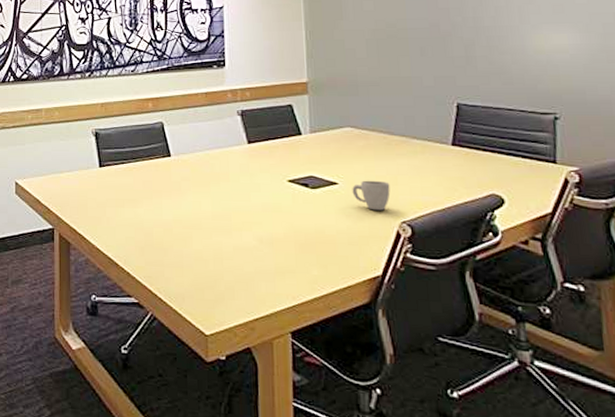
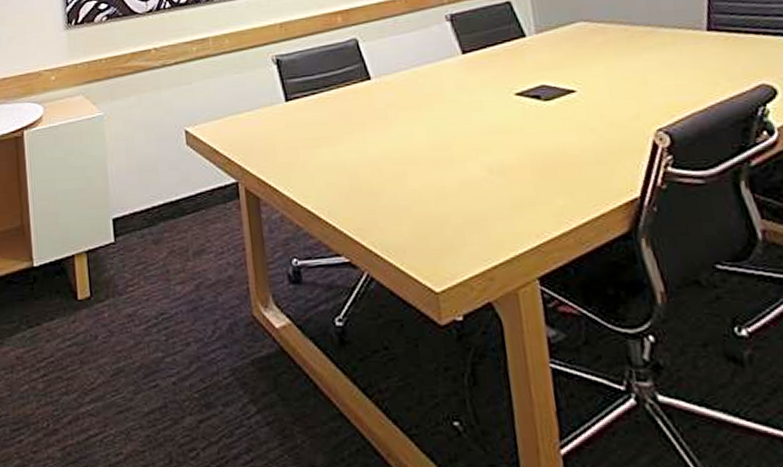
mug: present [352,180,391,211] -> none [593,82,640,119]

